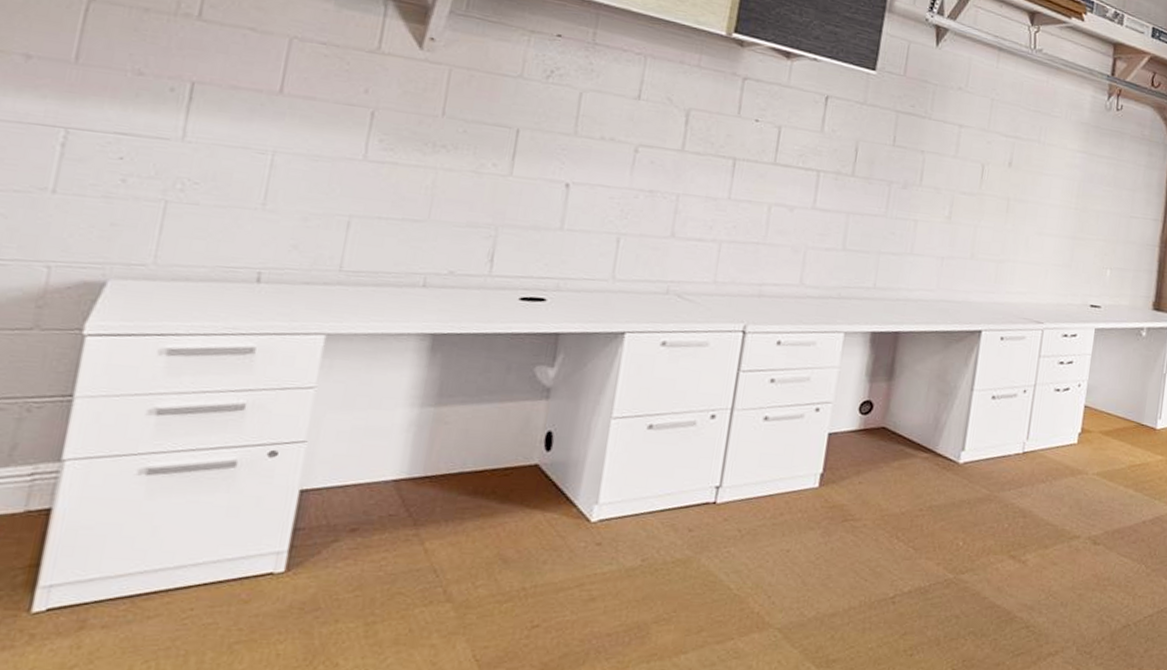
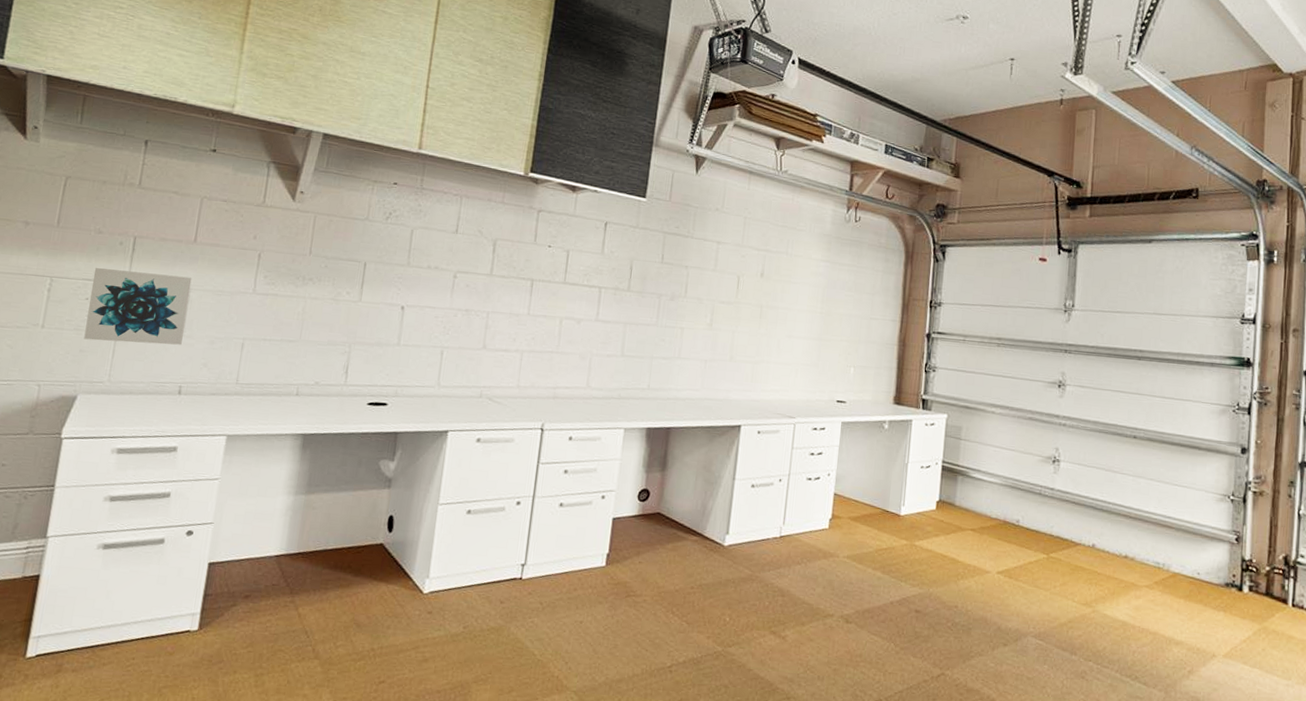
wall art: none [116,119,276,221] -> present [84,268,192,345]

